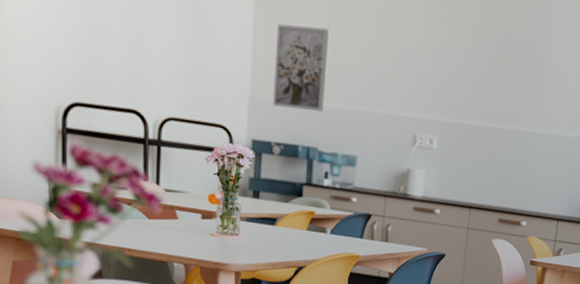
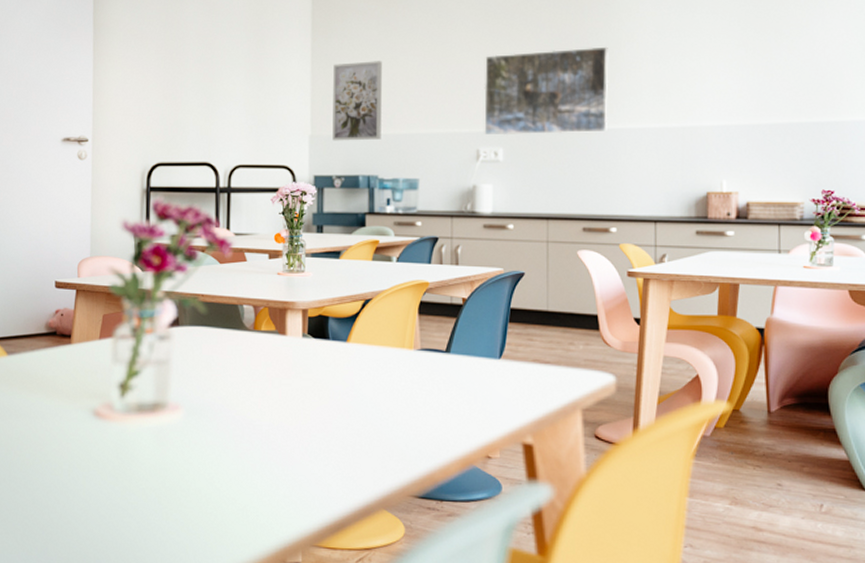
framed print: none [422,42,540,135] -> present [484,46,609,136]

